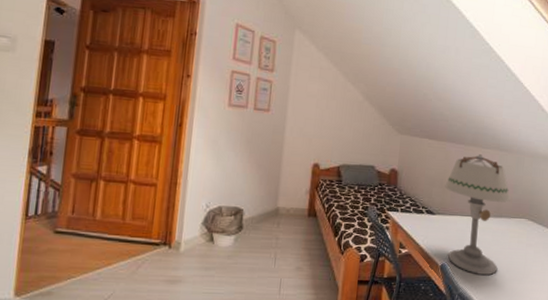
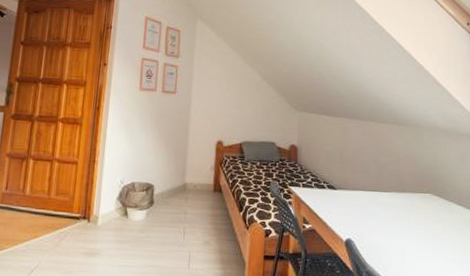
table lamp: present [445,153,511,275] -> none [344,128,413,252]

